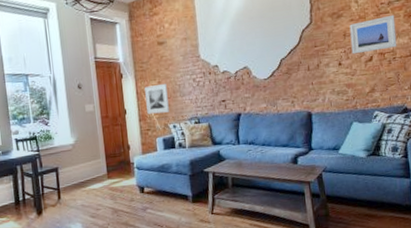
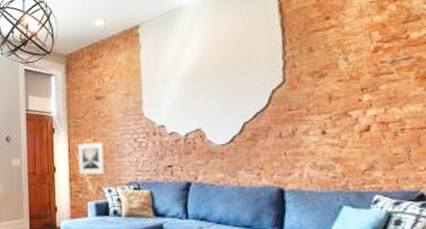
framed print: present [349,14,397,54] -> none [336,76,406,122]

